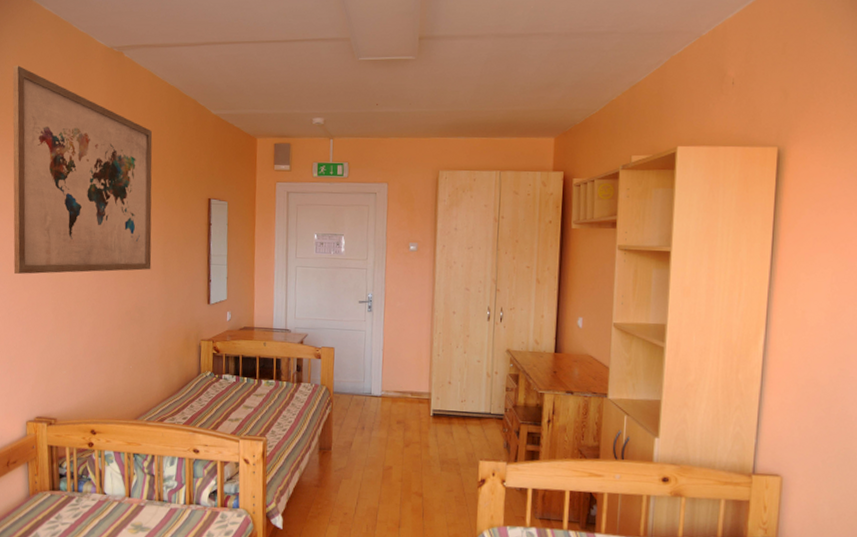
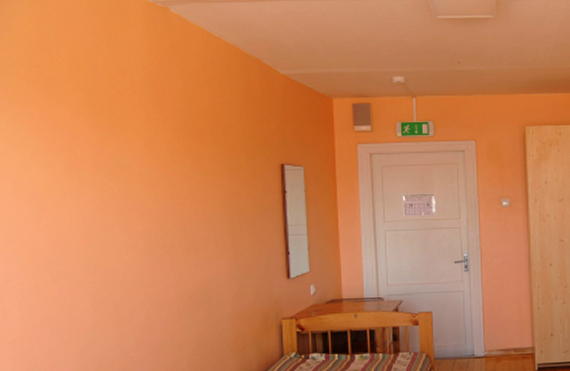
wall art: present [12,65,153,274] -> none [24,20,217,263]

